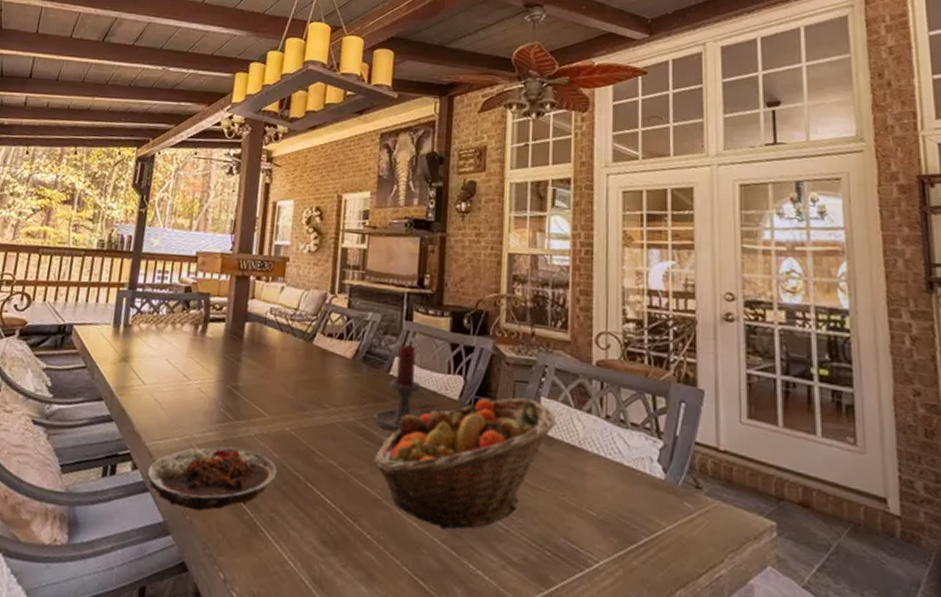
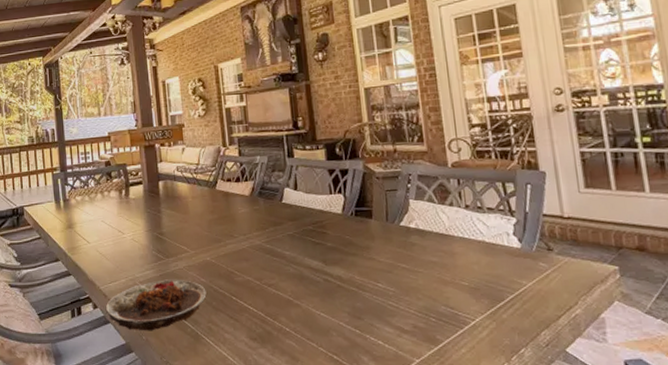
fruit basket: present [373,397,556,530] -> none [281,203,425,314]
candle holder: present [374,344,444,432] -> none [276,177,331,247]

